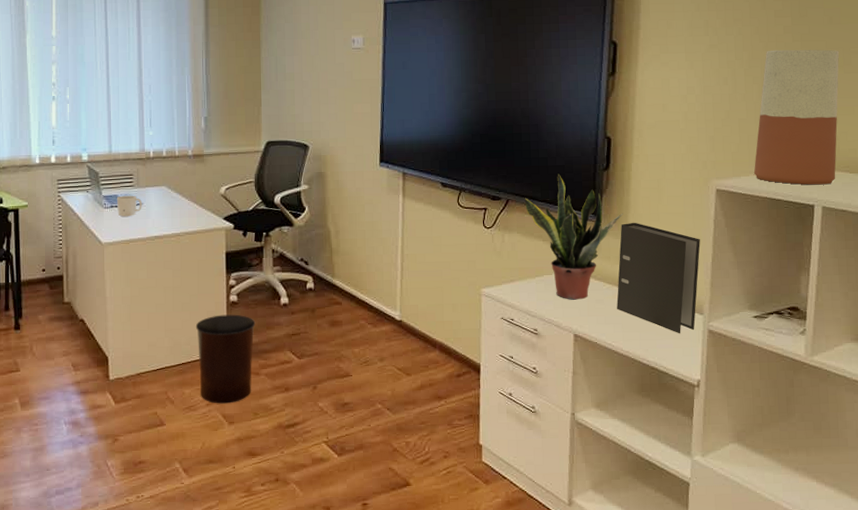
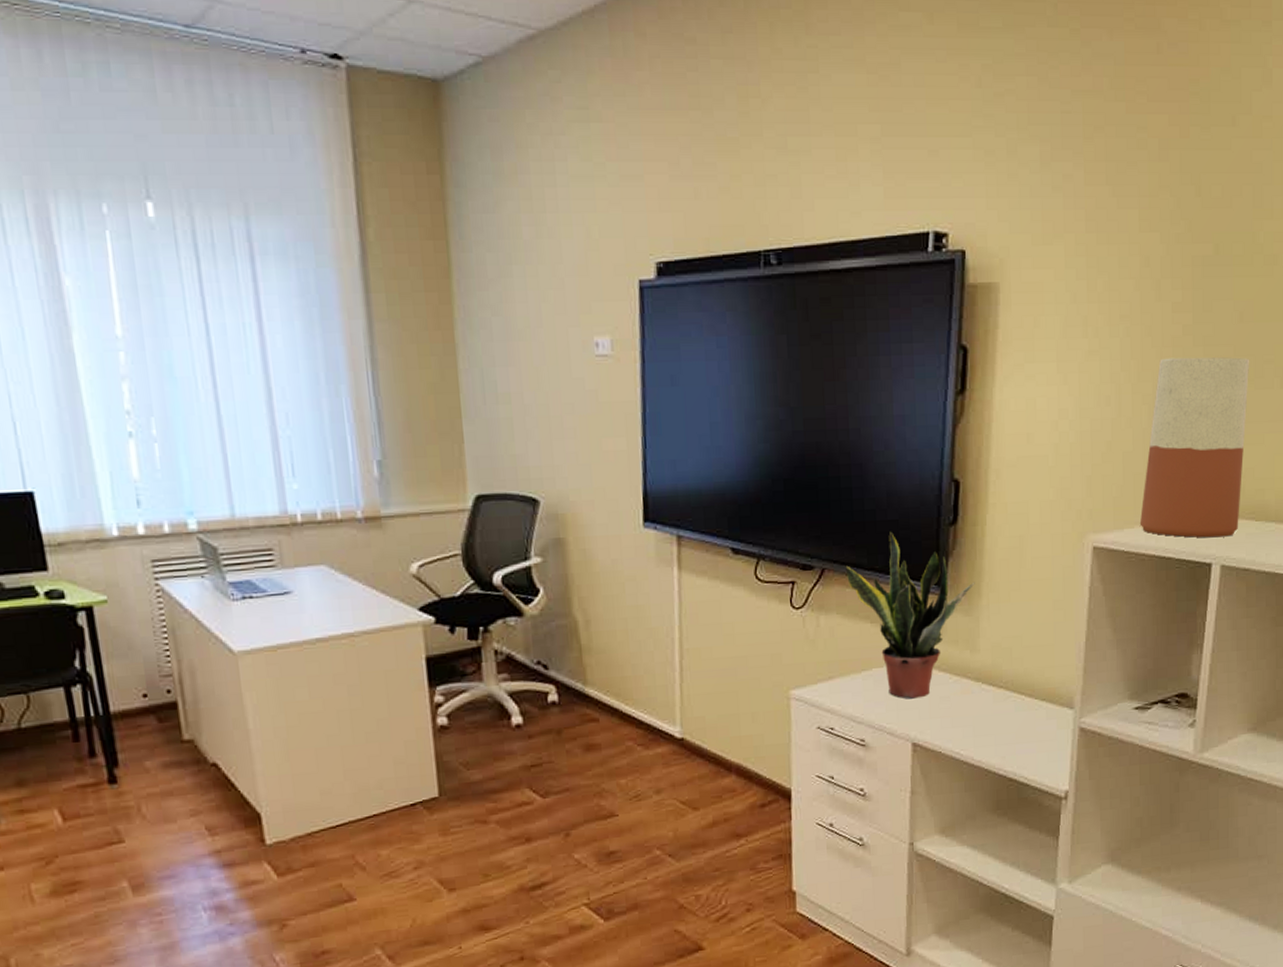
mug: present [116,195,143,217] -> none [249,580,293,612]
waste bin: present [195,314,256,404] -> none [388,743,478,866]
binder: present [616,222,700,334] -> none [966,593,1072,735]

